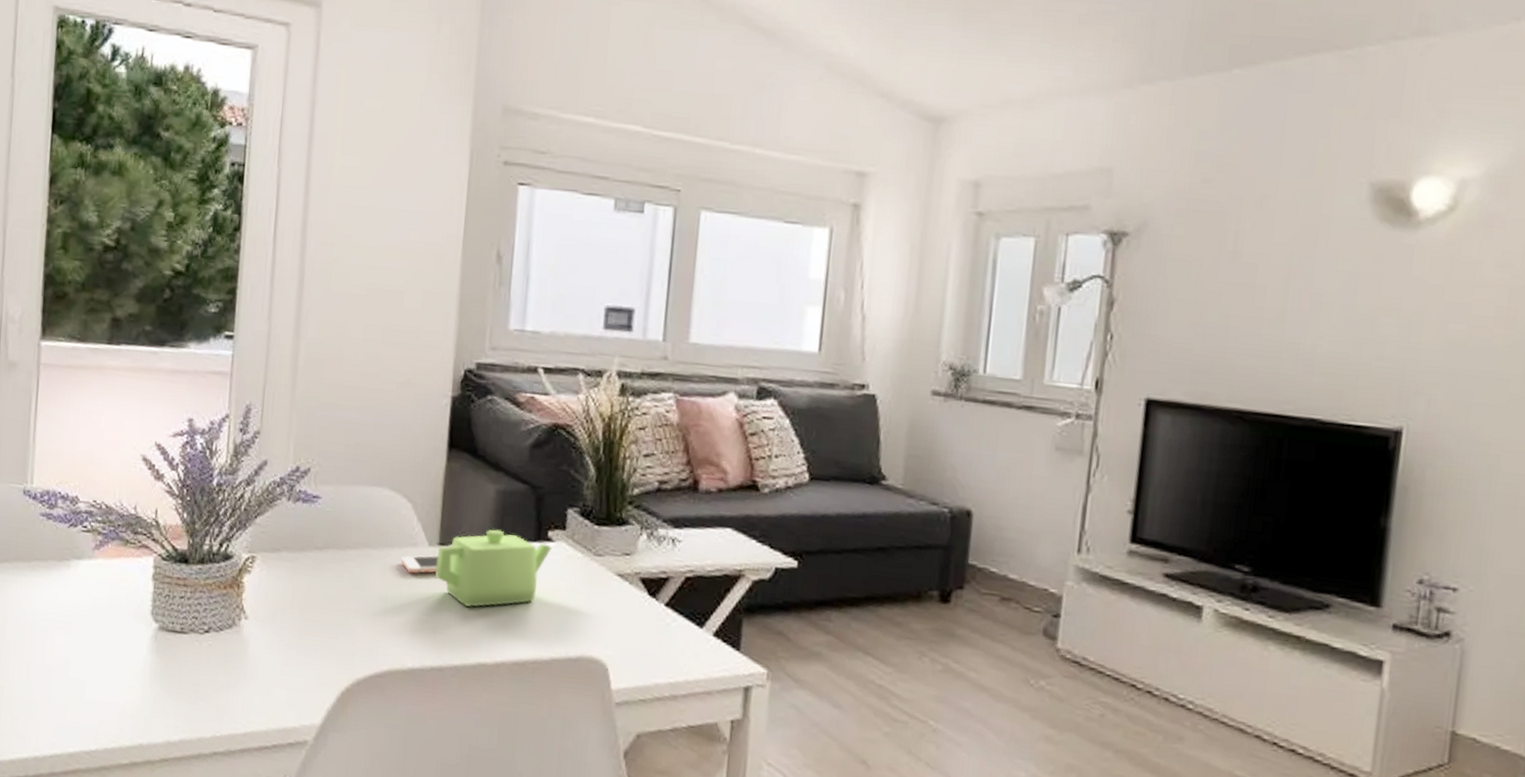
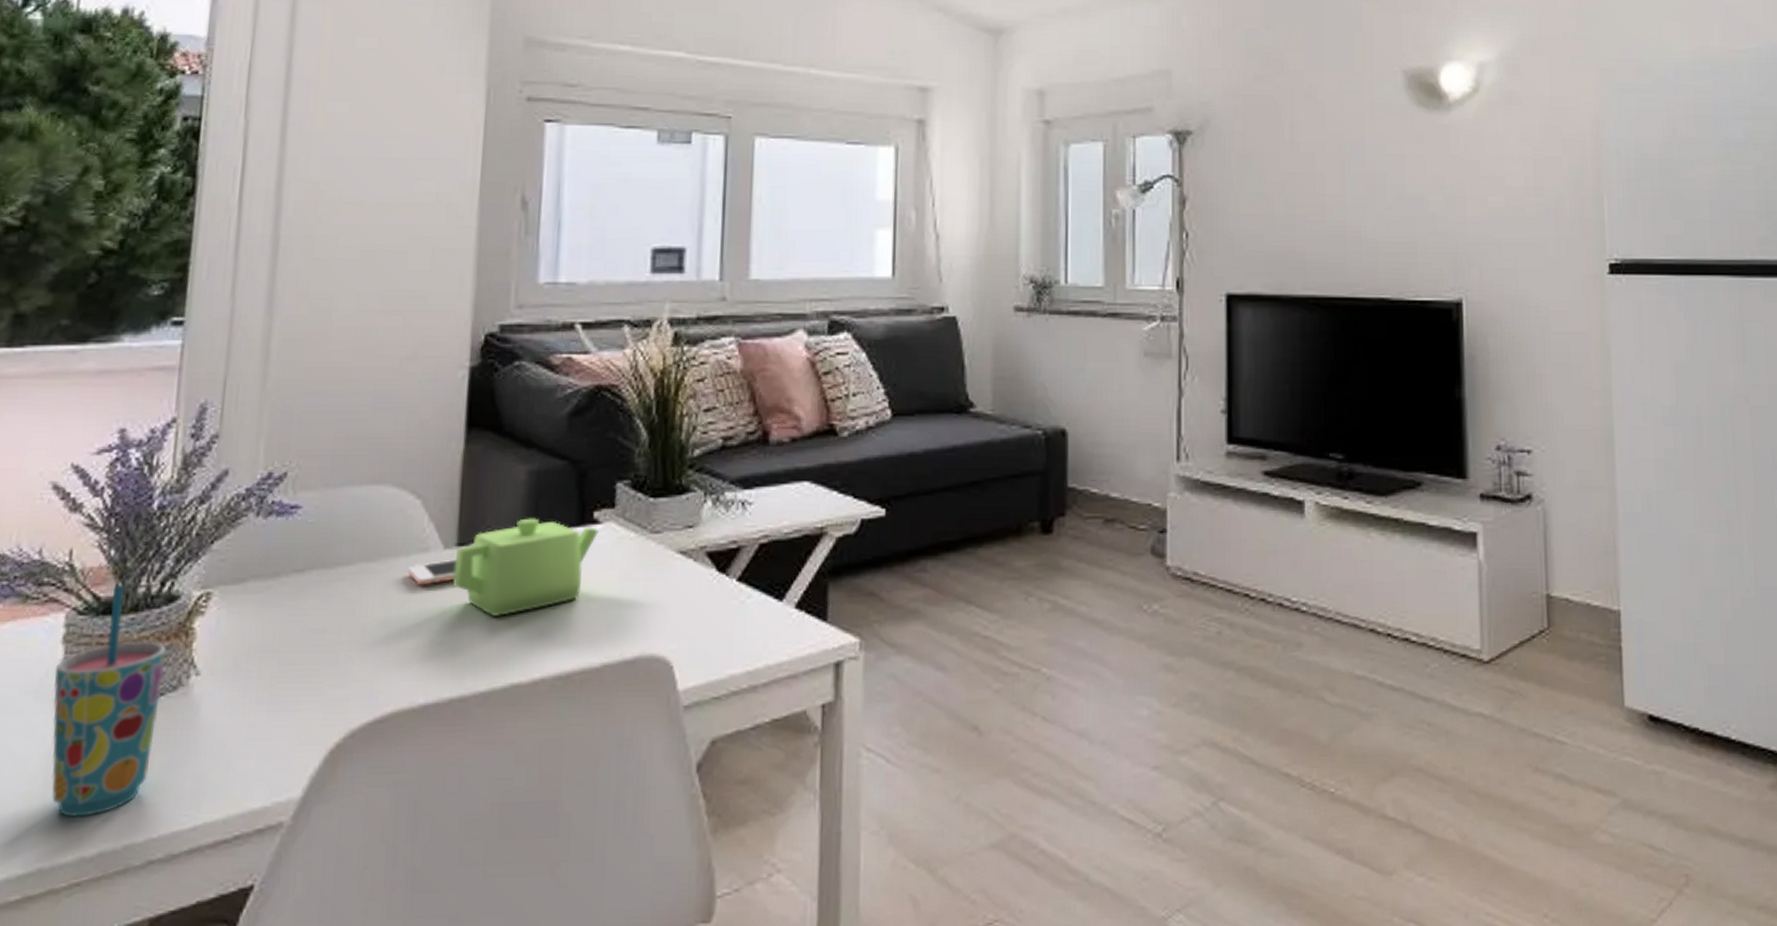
cup: none [147,541,224,712] -> present [52,584,167,817]

